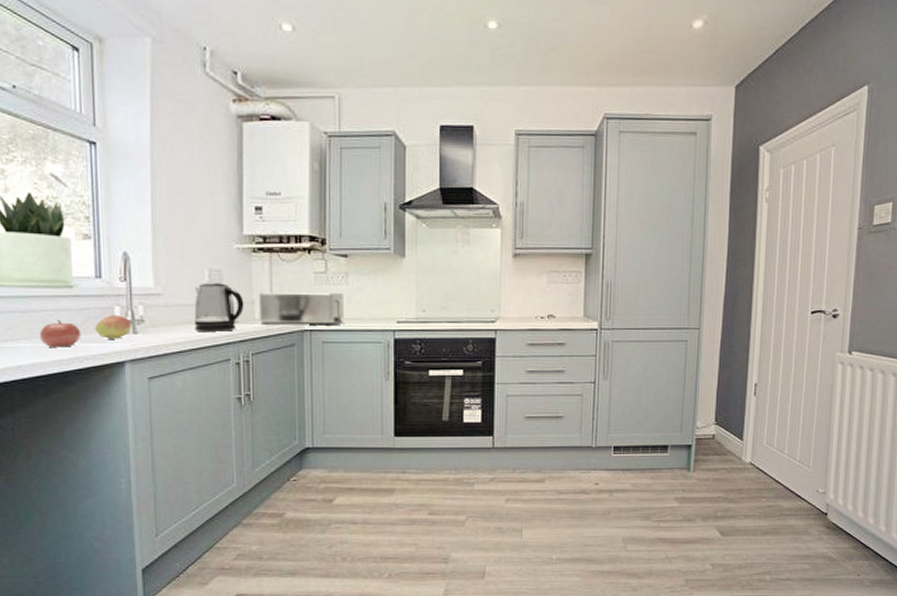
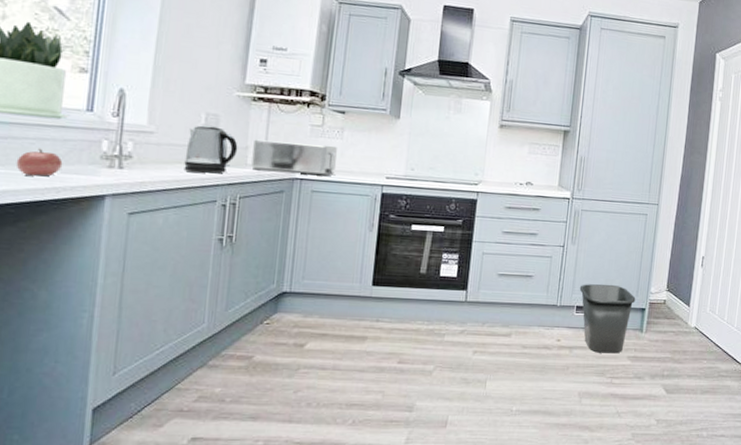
fruit: present [95,315,131,339] -> none [78,148,118,173]
waste bin: none [615,420,680,496] -> present [579,284,636,354]

